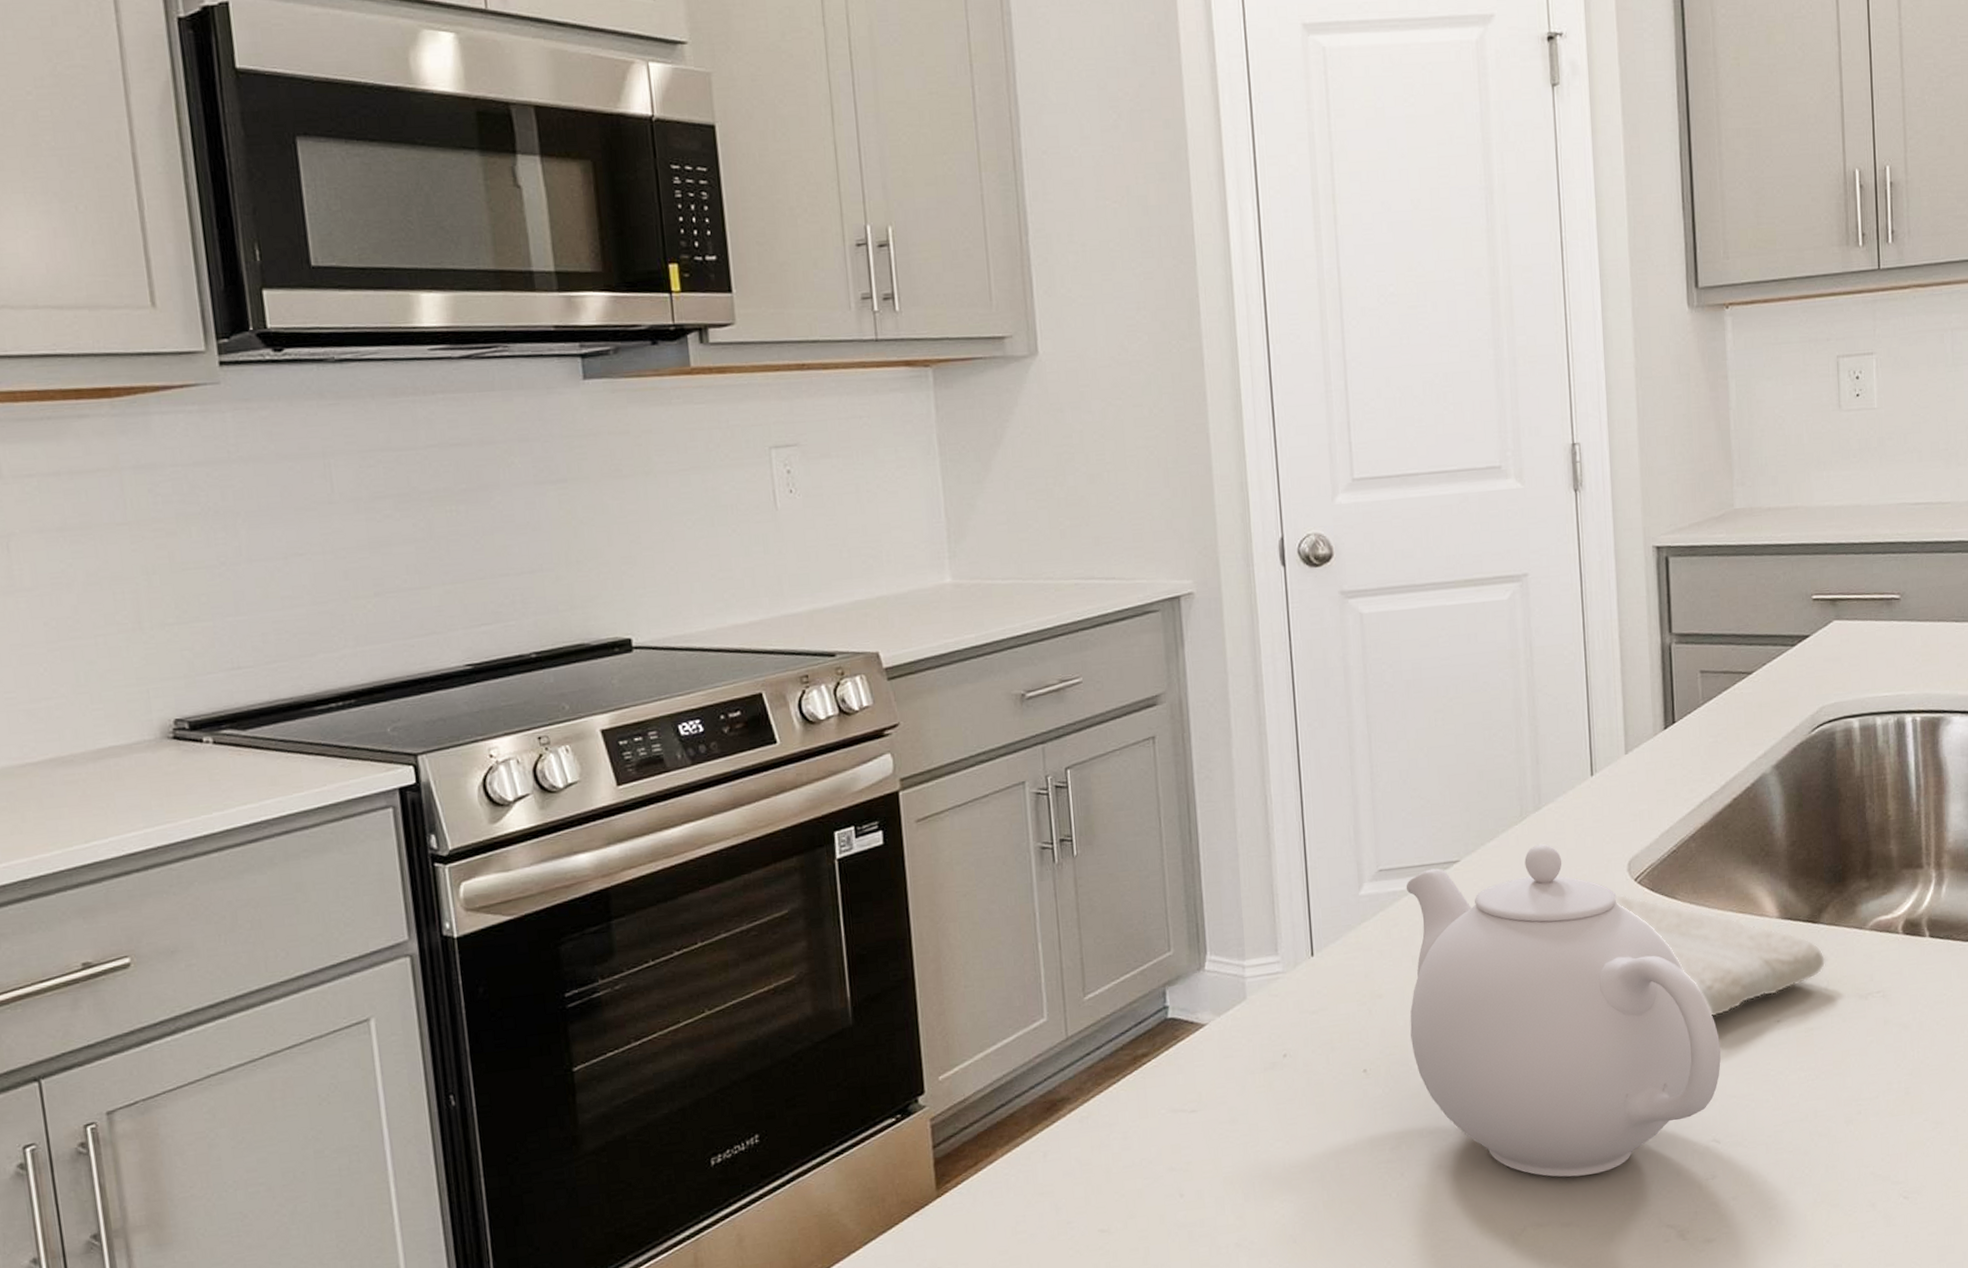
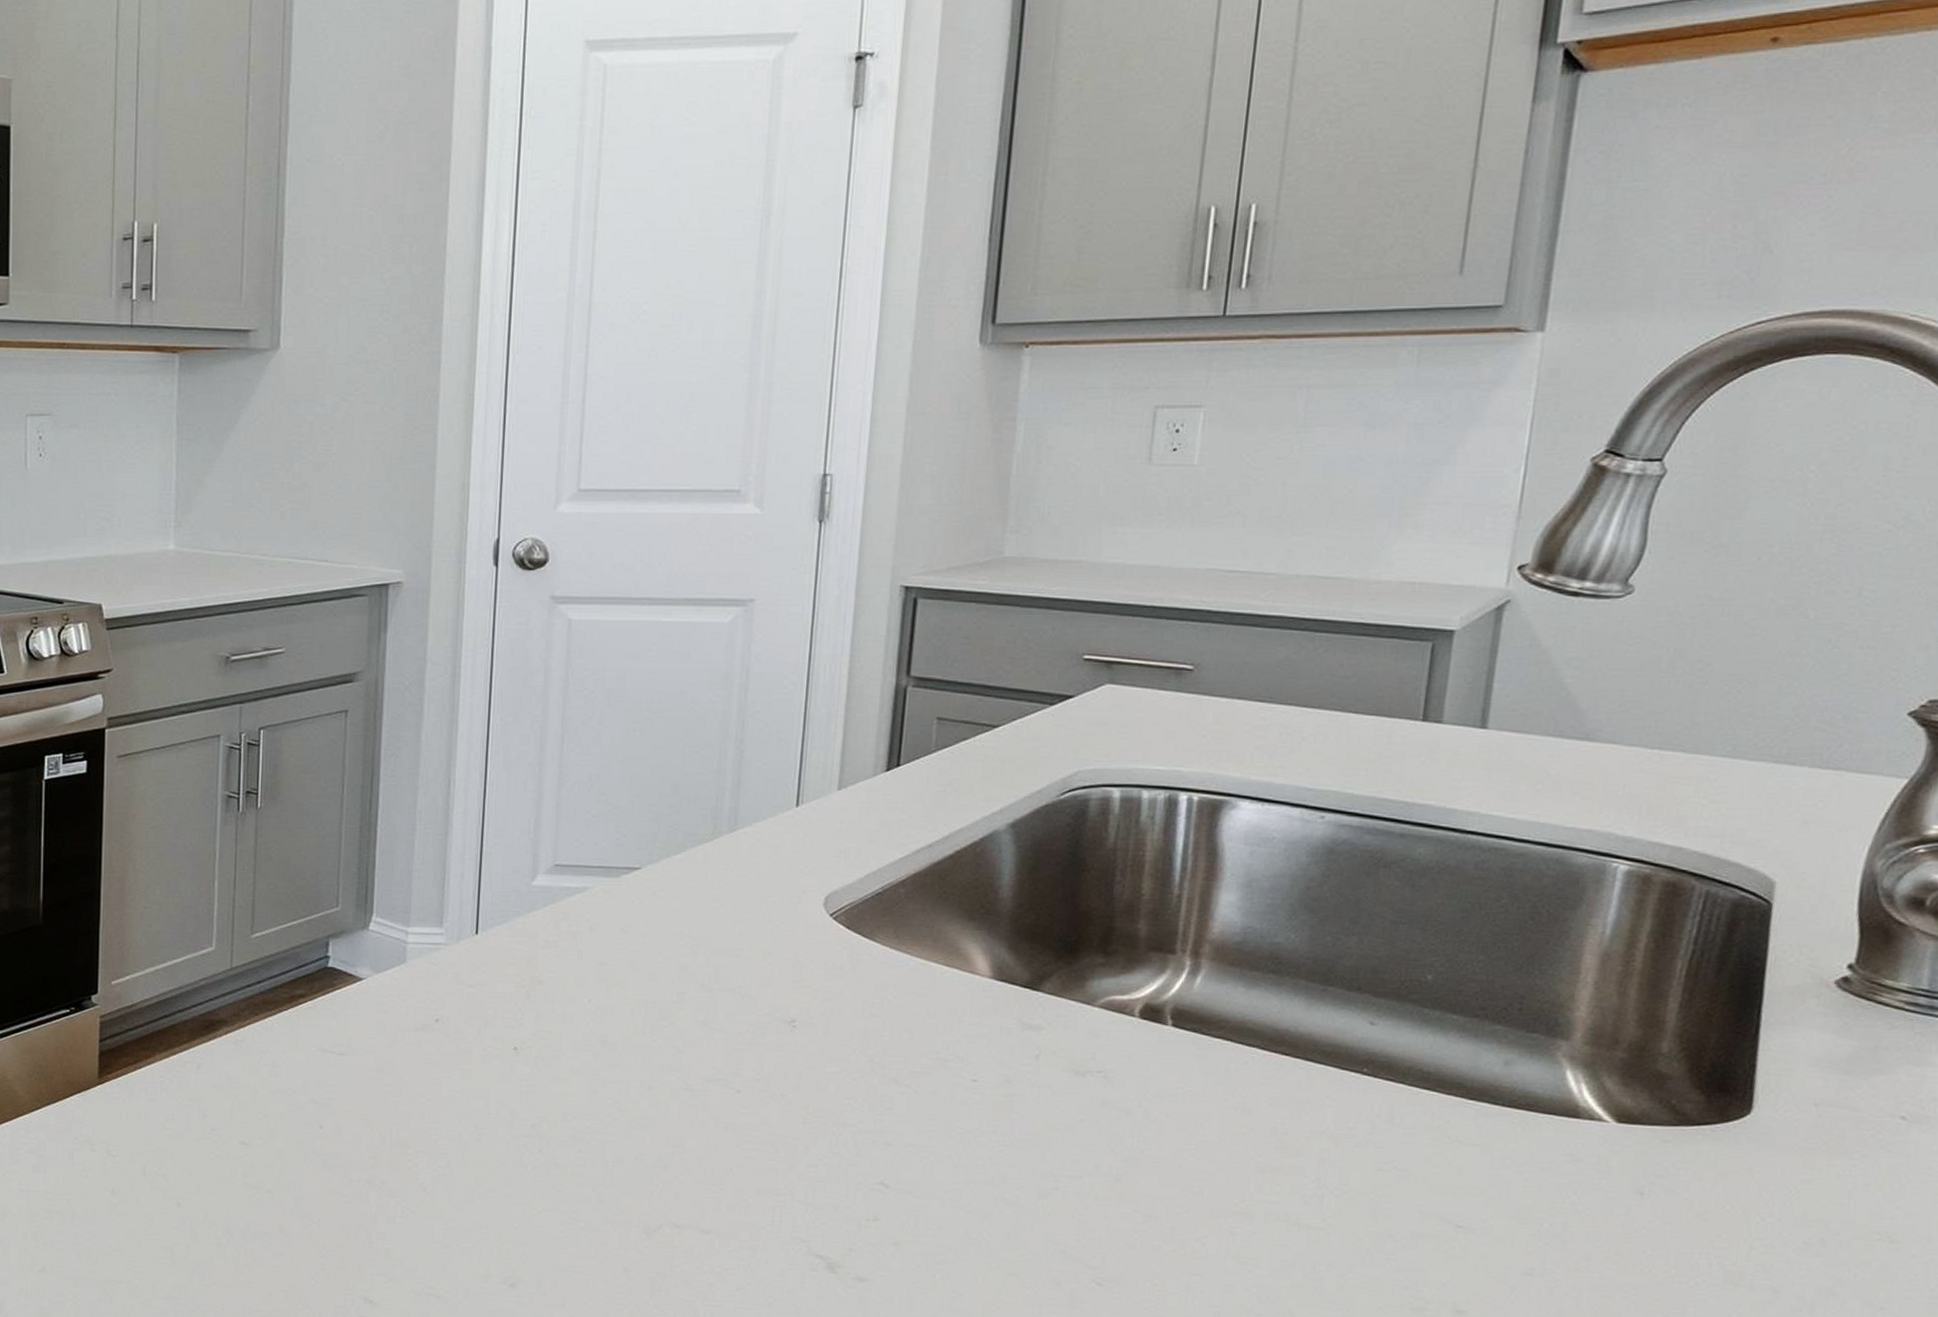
teapot: present [1406,843,1721,1177] -> none [566,864,904,1191]
washcloth: present [1616,894,1826,1016] -> none [806,926,1041,1064]

